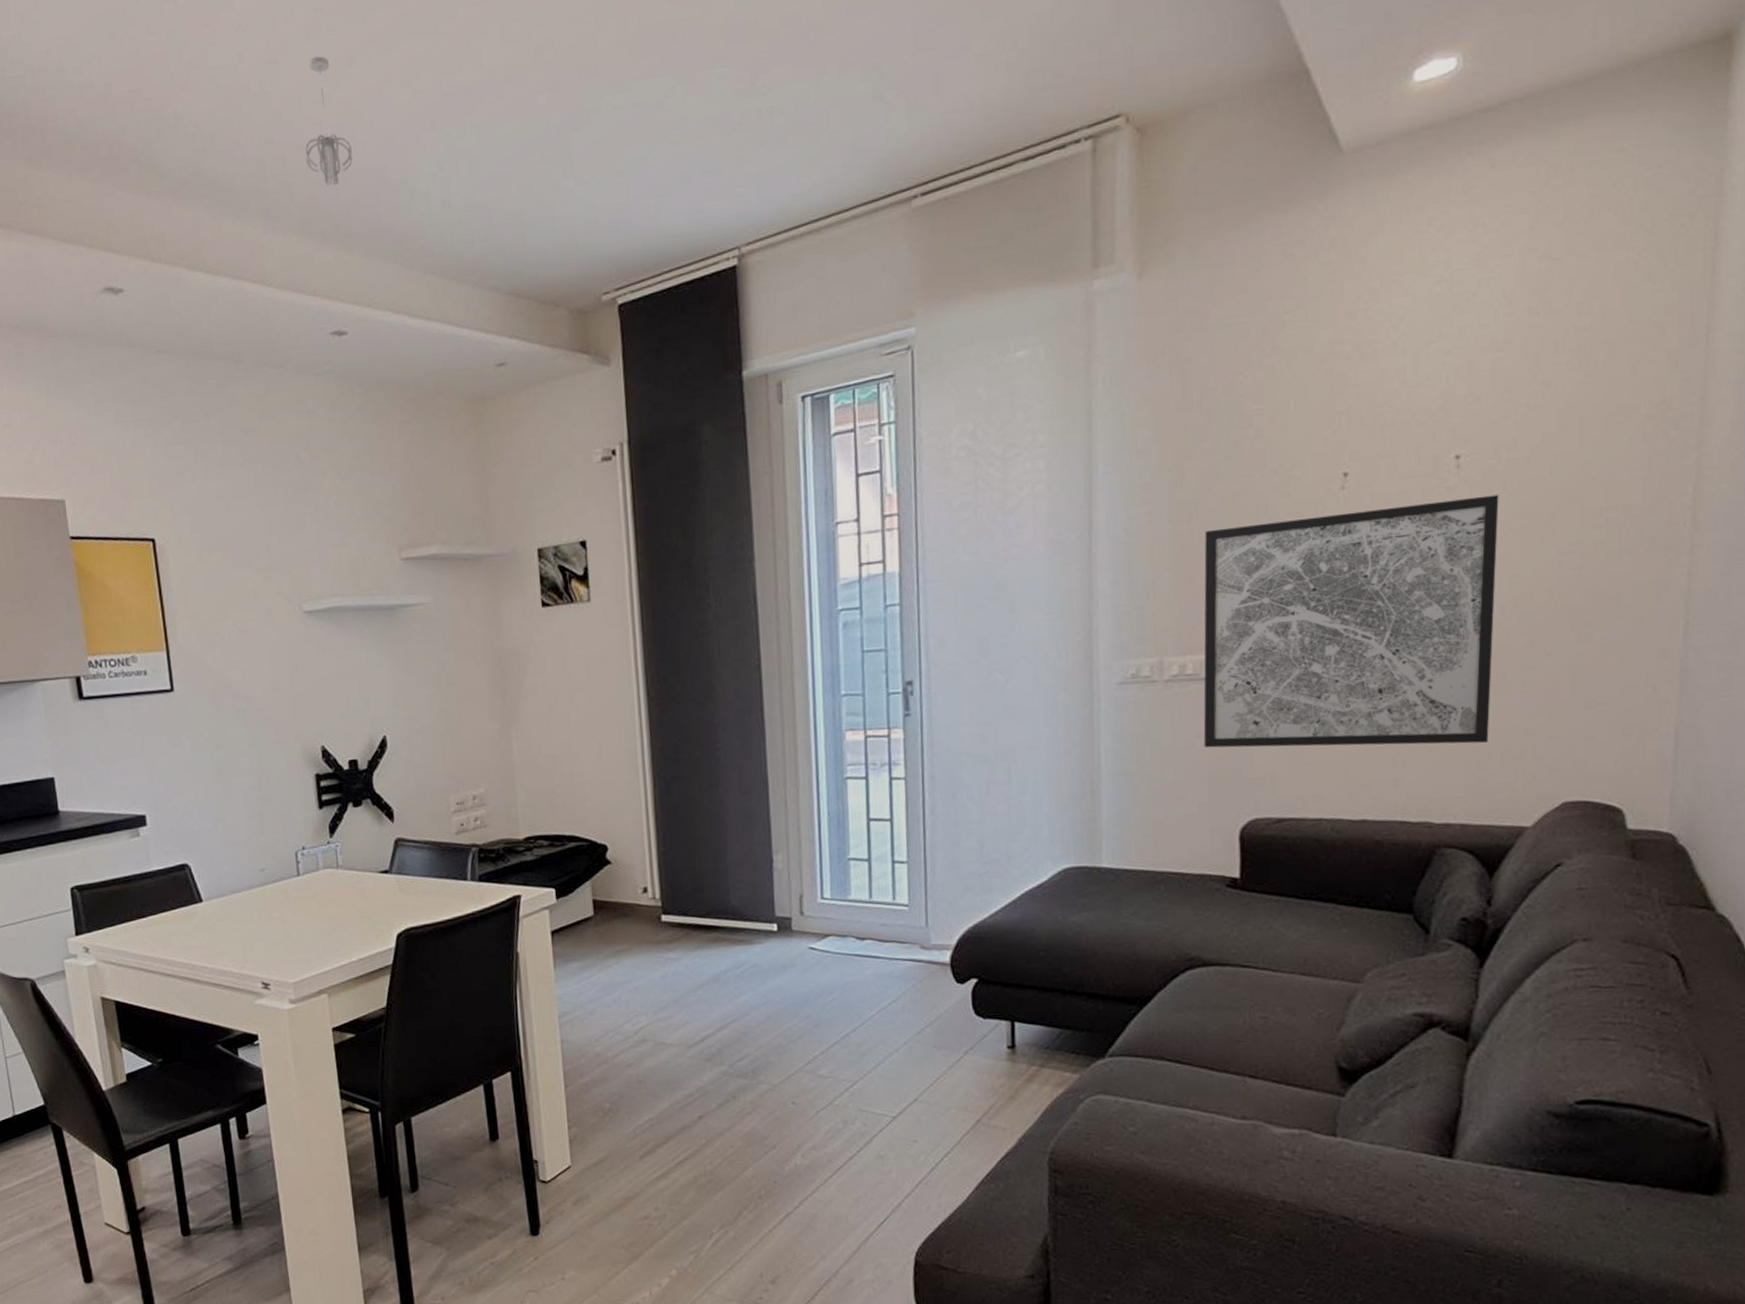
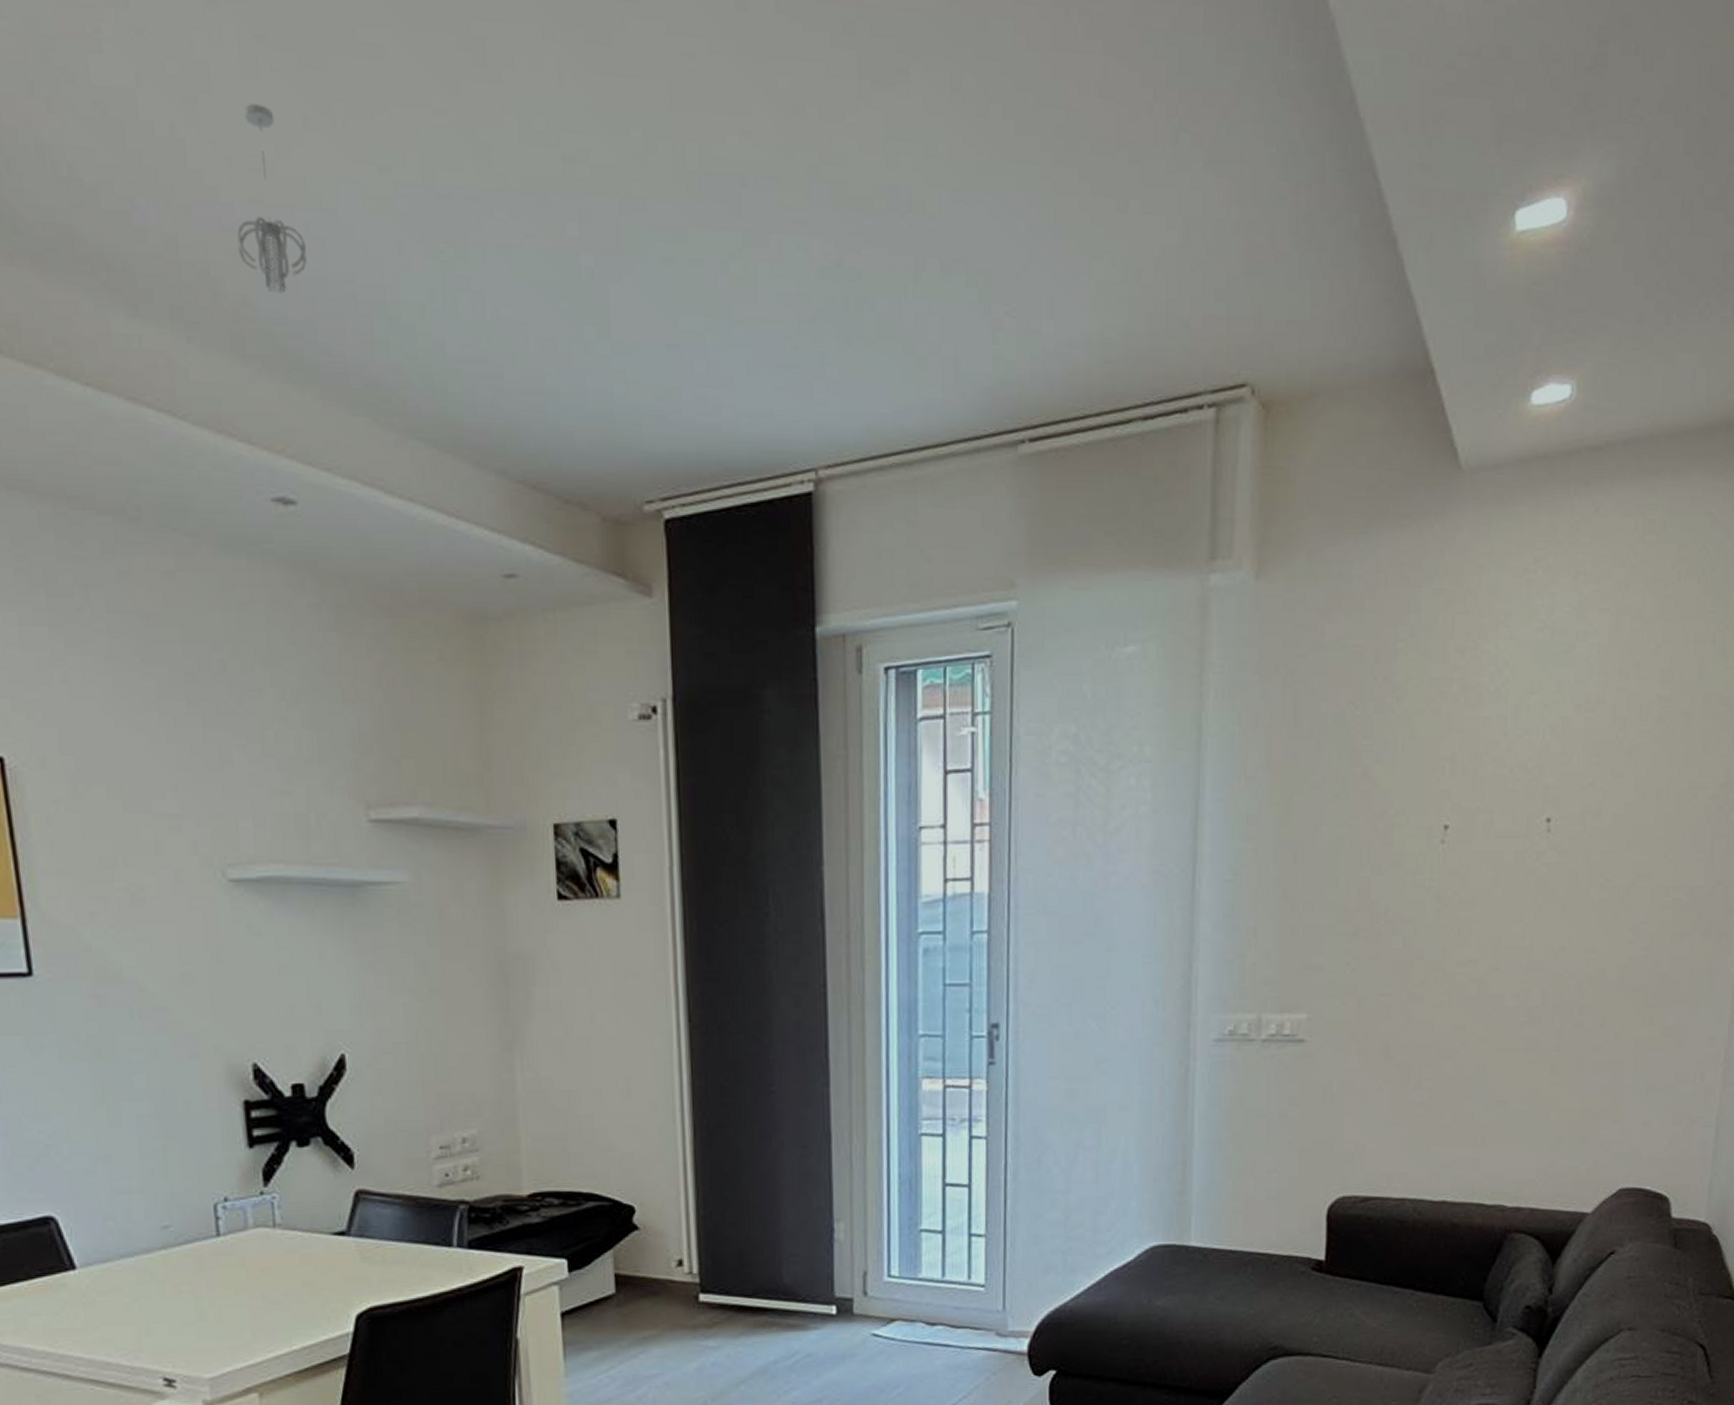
wall art: present [1203,494,1499,748] -> none [1297,864,1583,1125]

